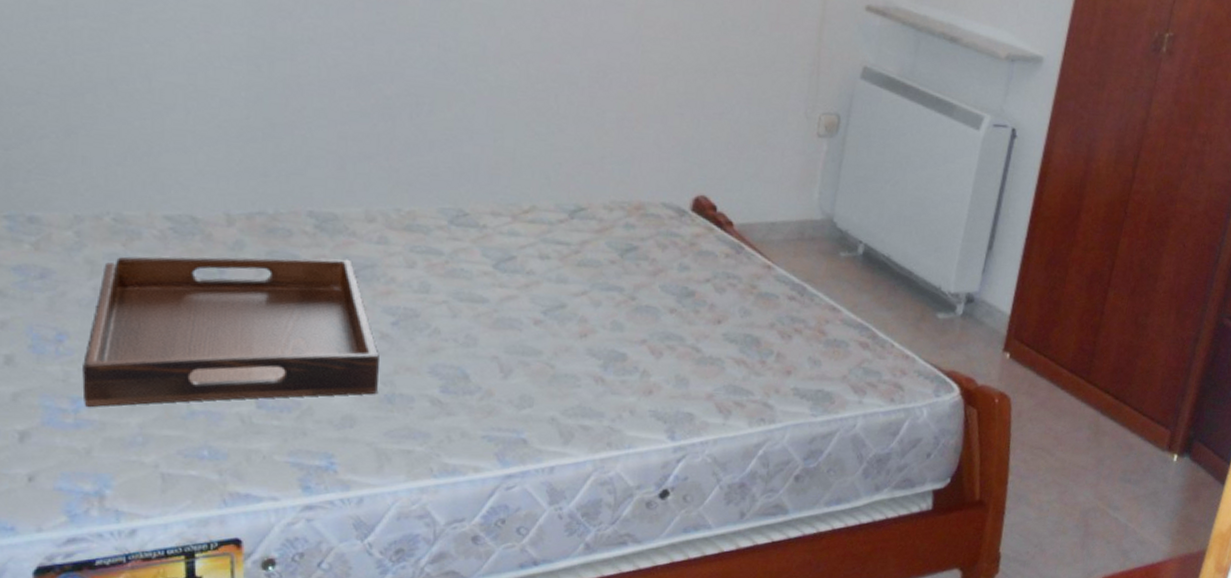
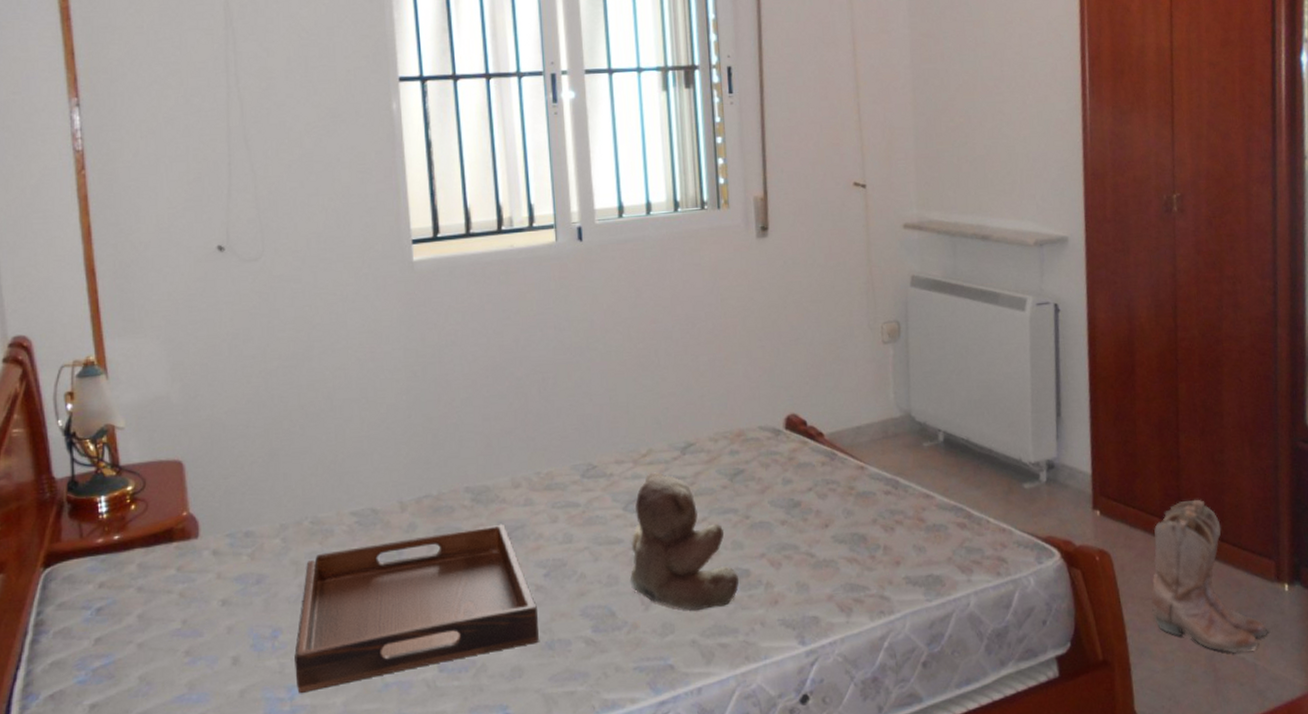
teddy bear: none [490,232,613,388] -> present [630,472,739,610]
boots: none [1038,358,1147,513] -> present [1151,499,1268,653]

